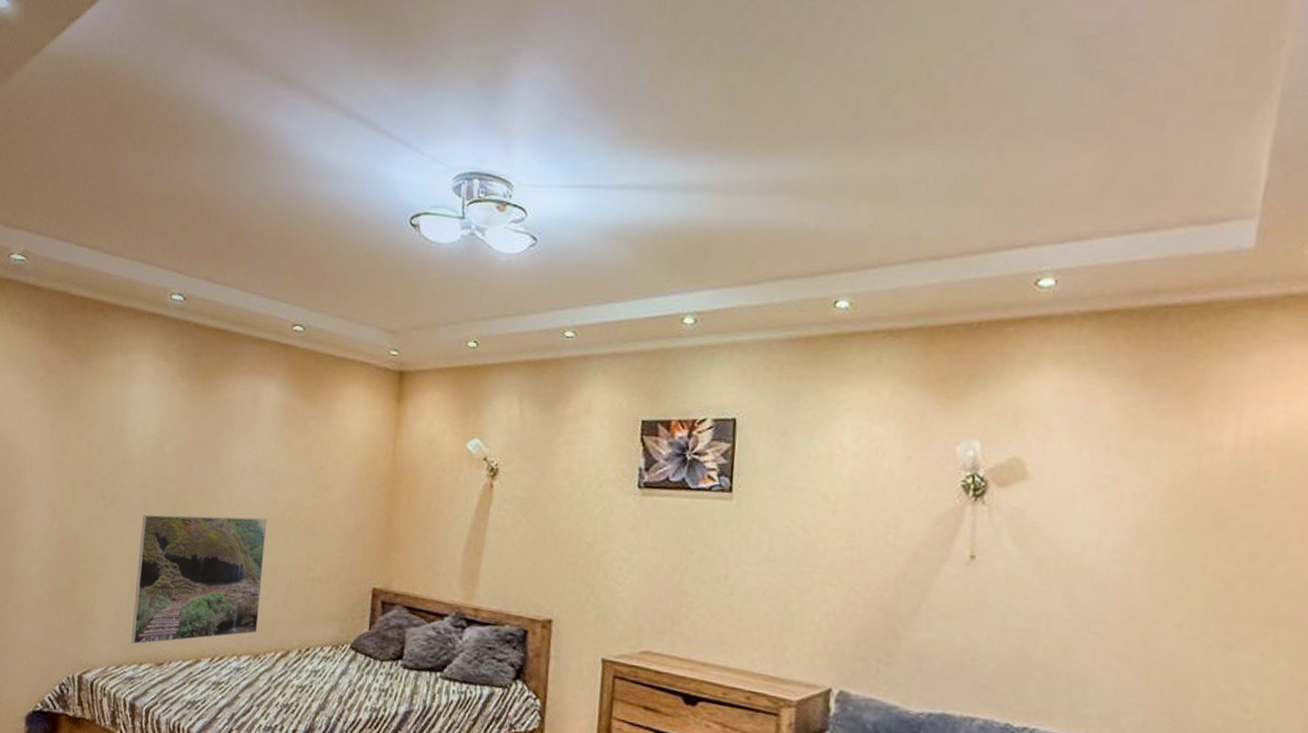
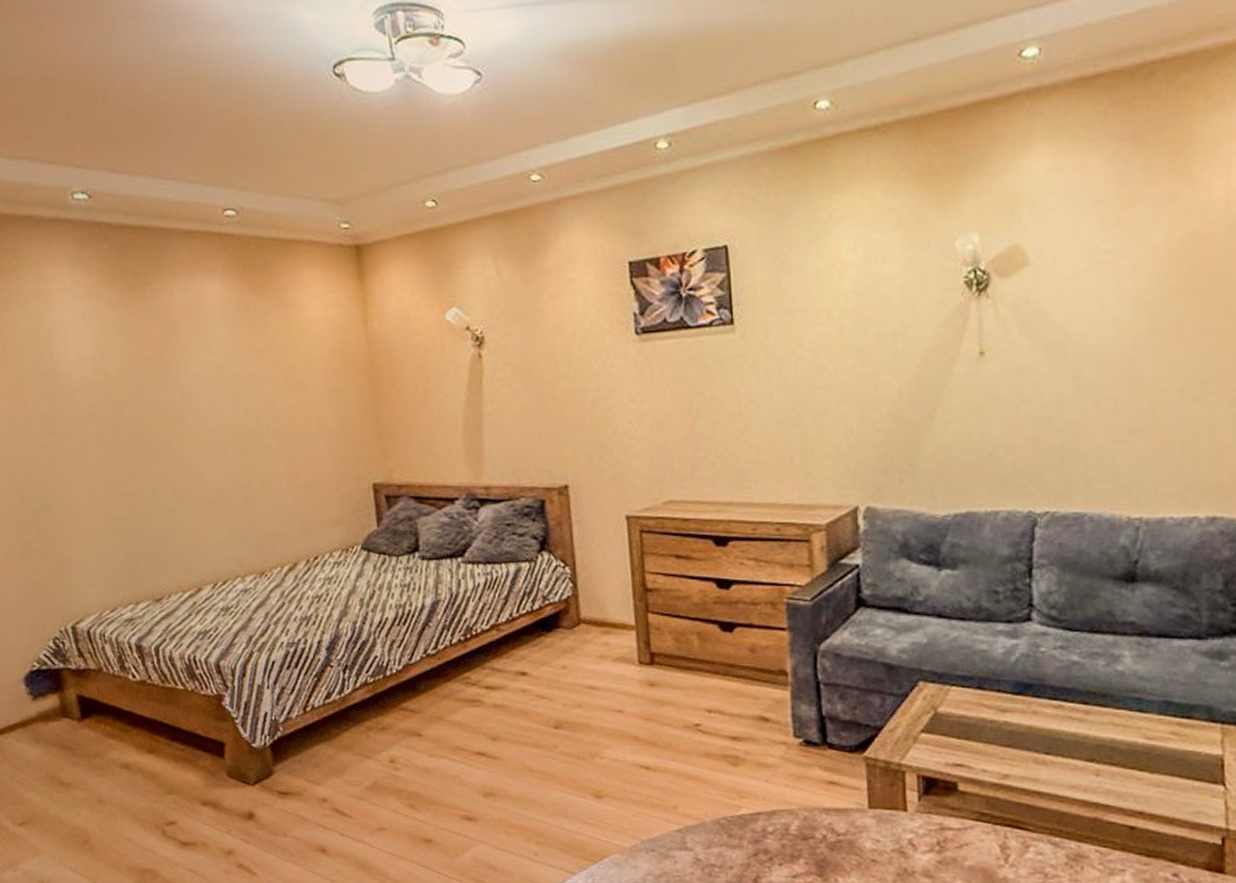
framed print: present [130,514,267,645] -> none [101,429,258,585]

